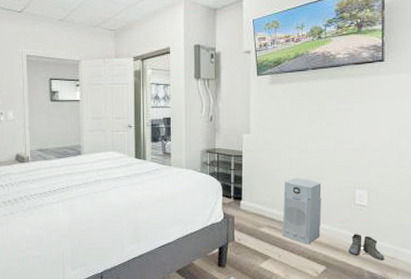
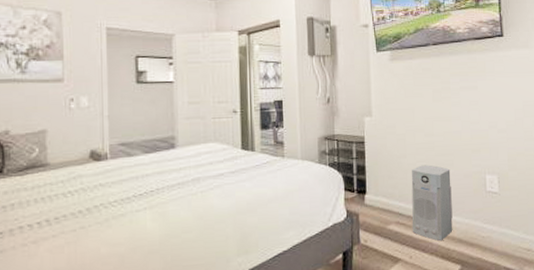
boots: present [345,234,385,261] -> none [480,224,521,254]

